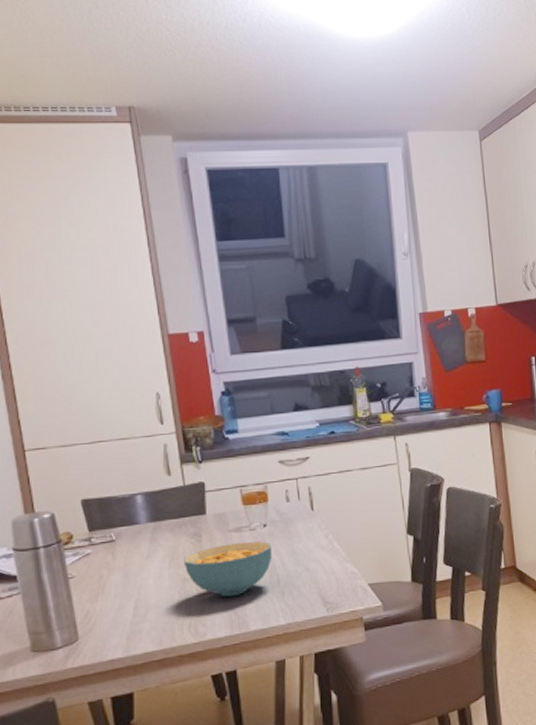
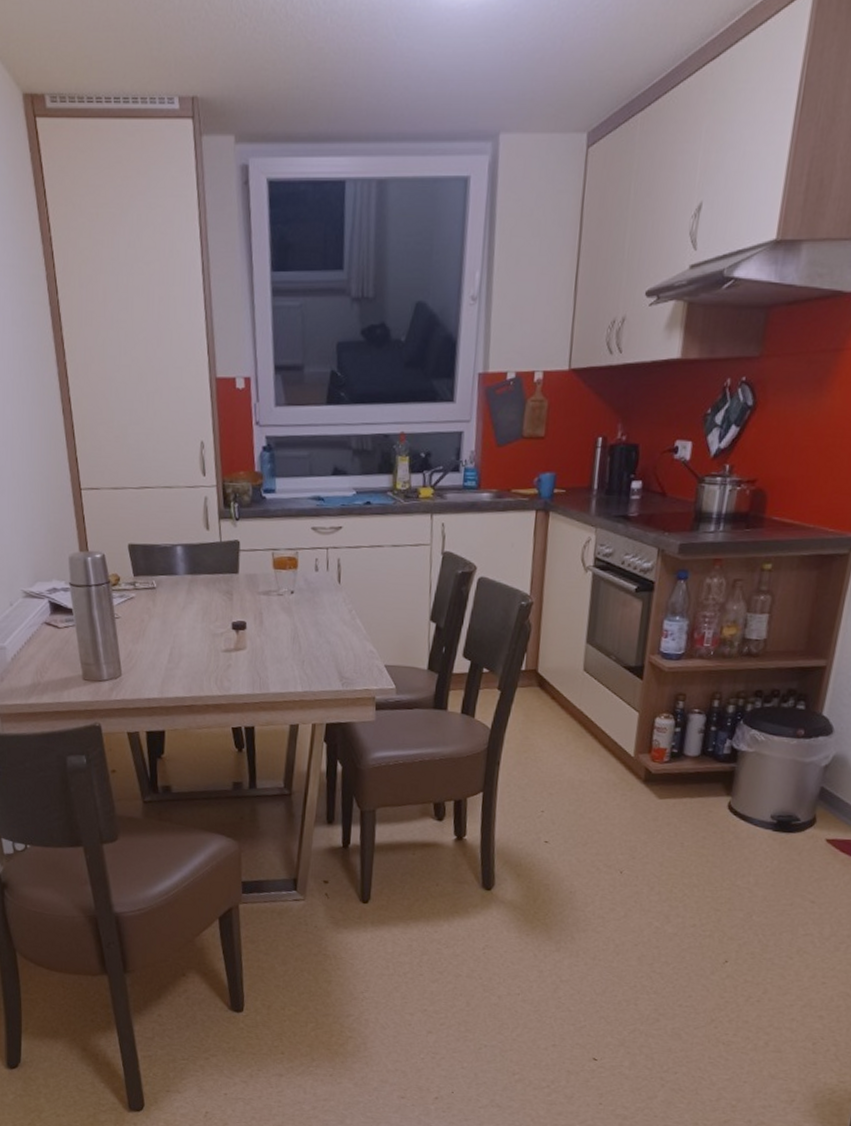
cereal bowl: present [183,541,273,597] -> none [215,605,297,658]

